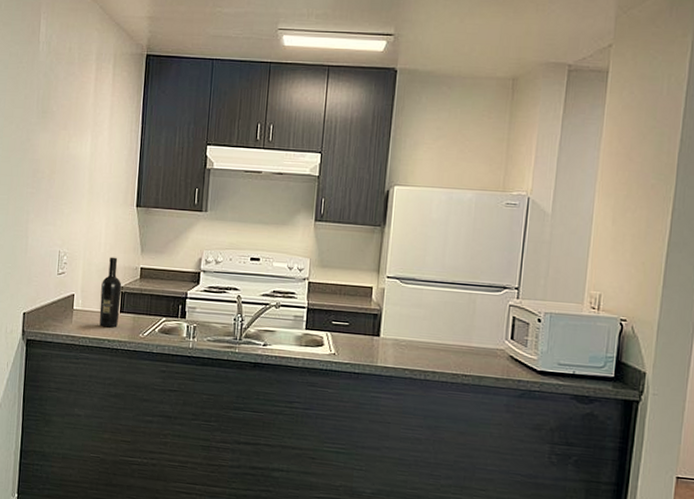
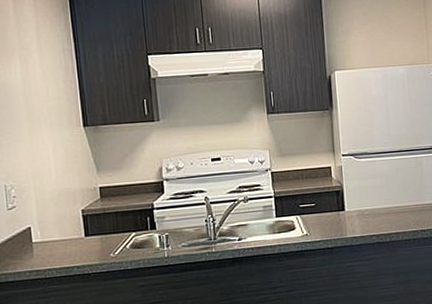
wine bottle: present [99,257,122,328] -> none [59,181,85,255]

